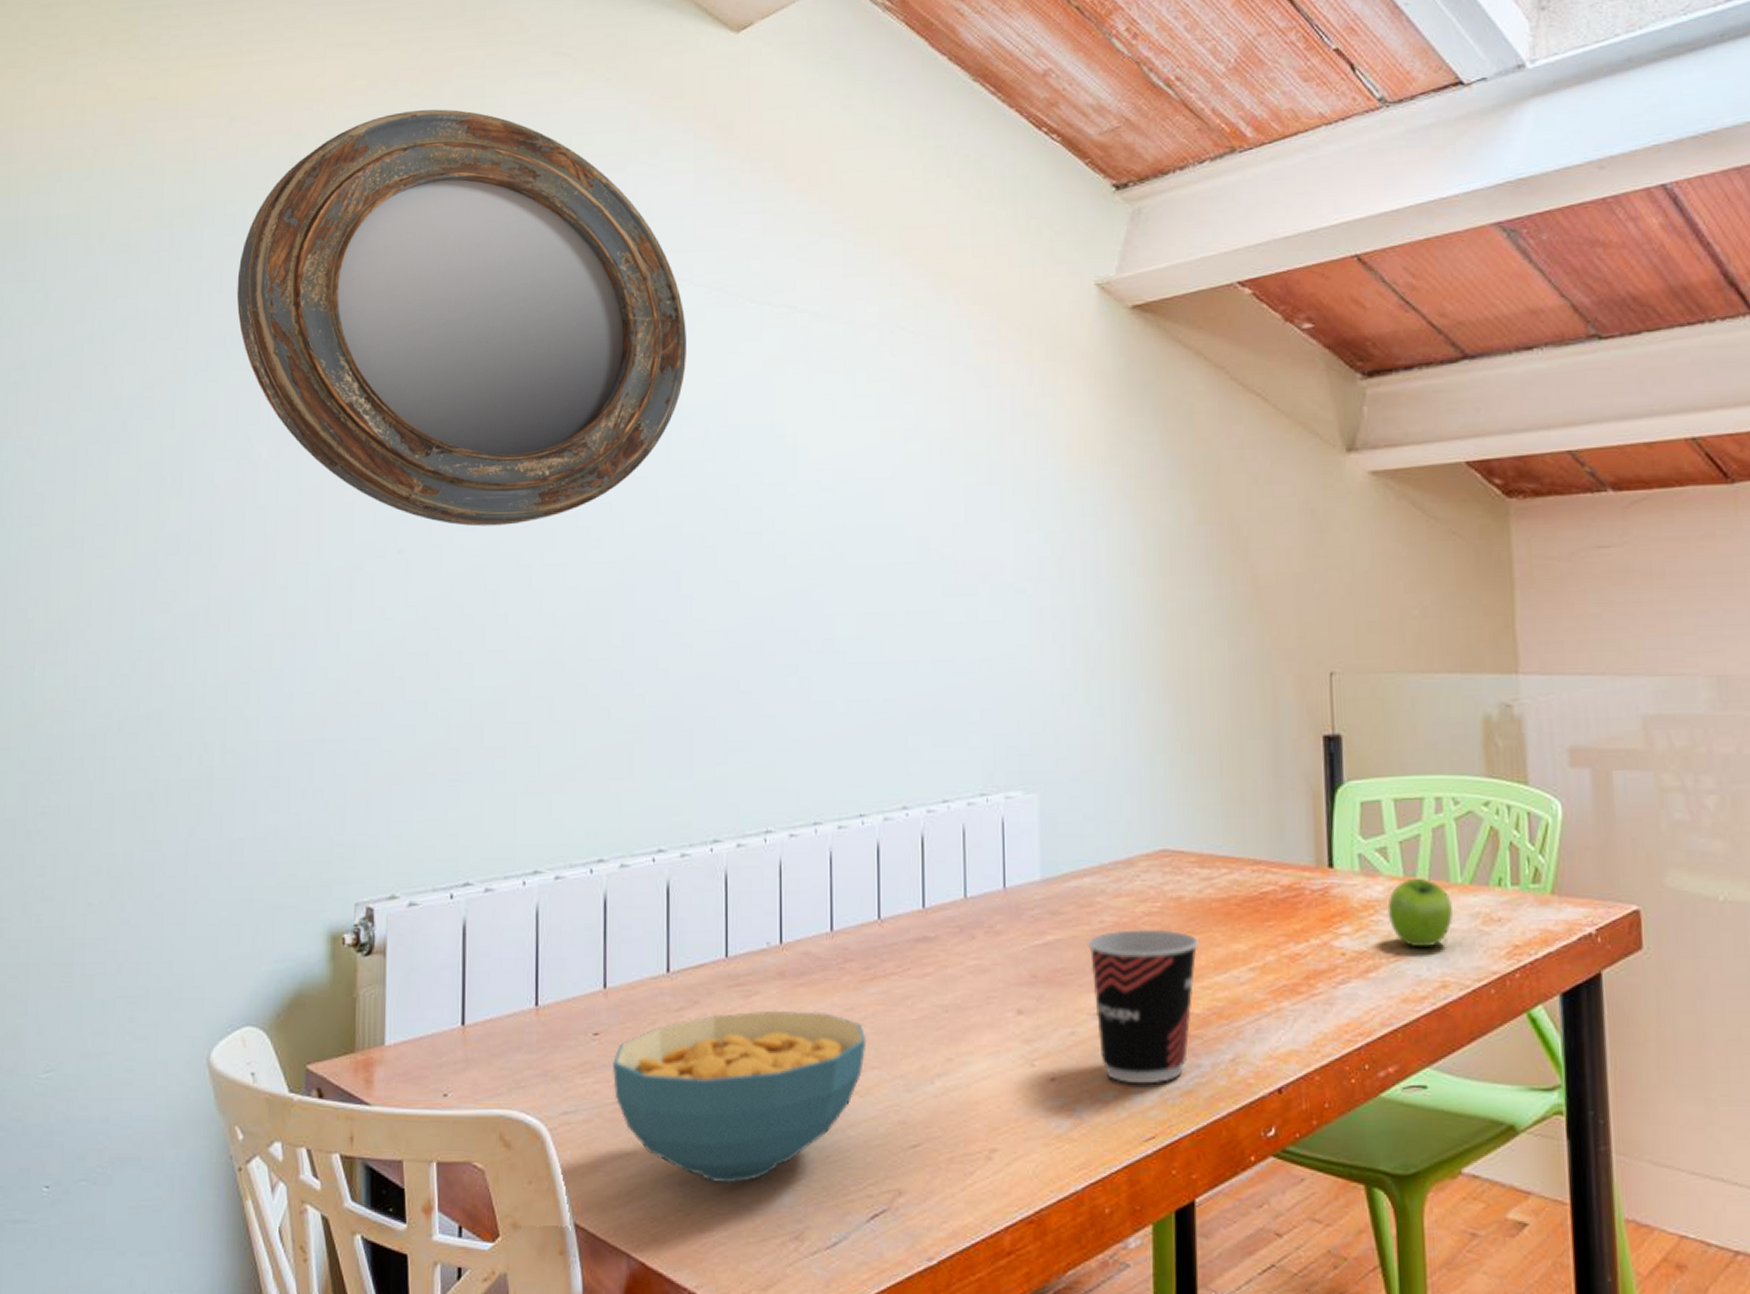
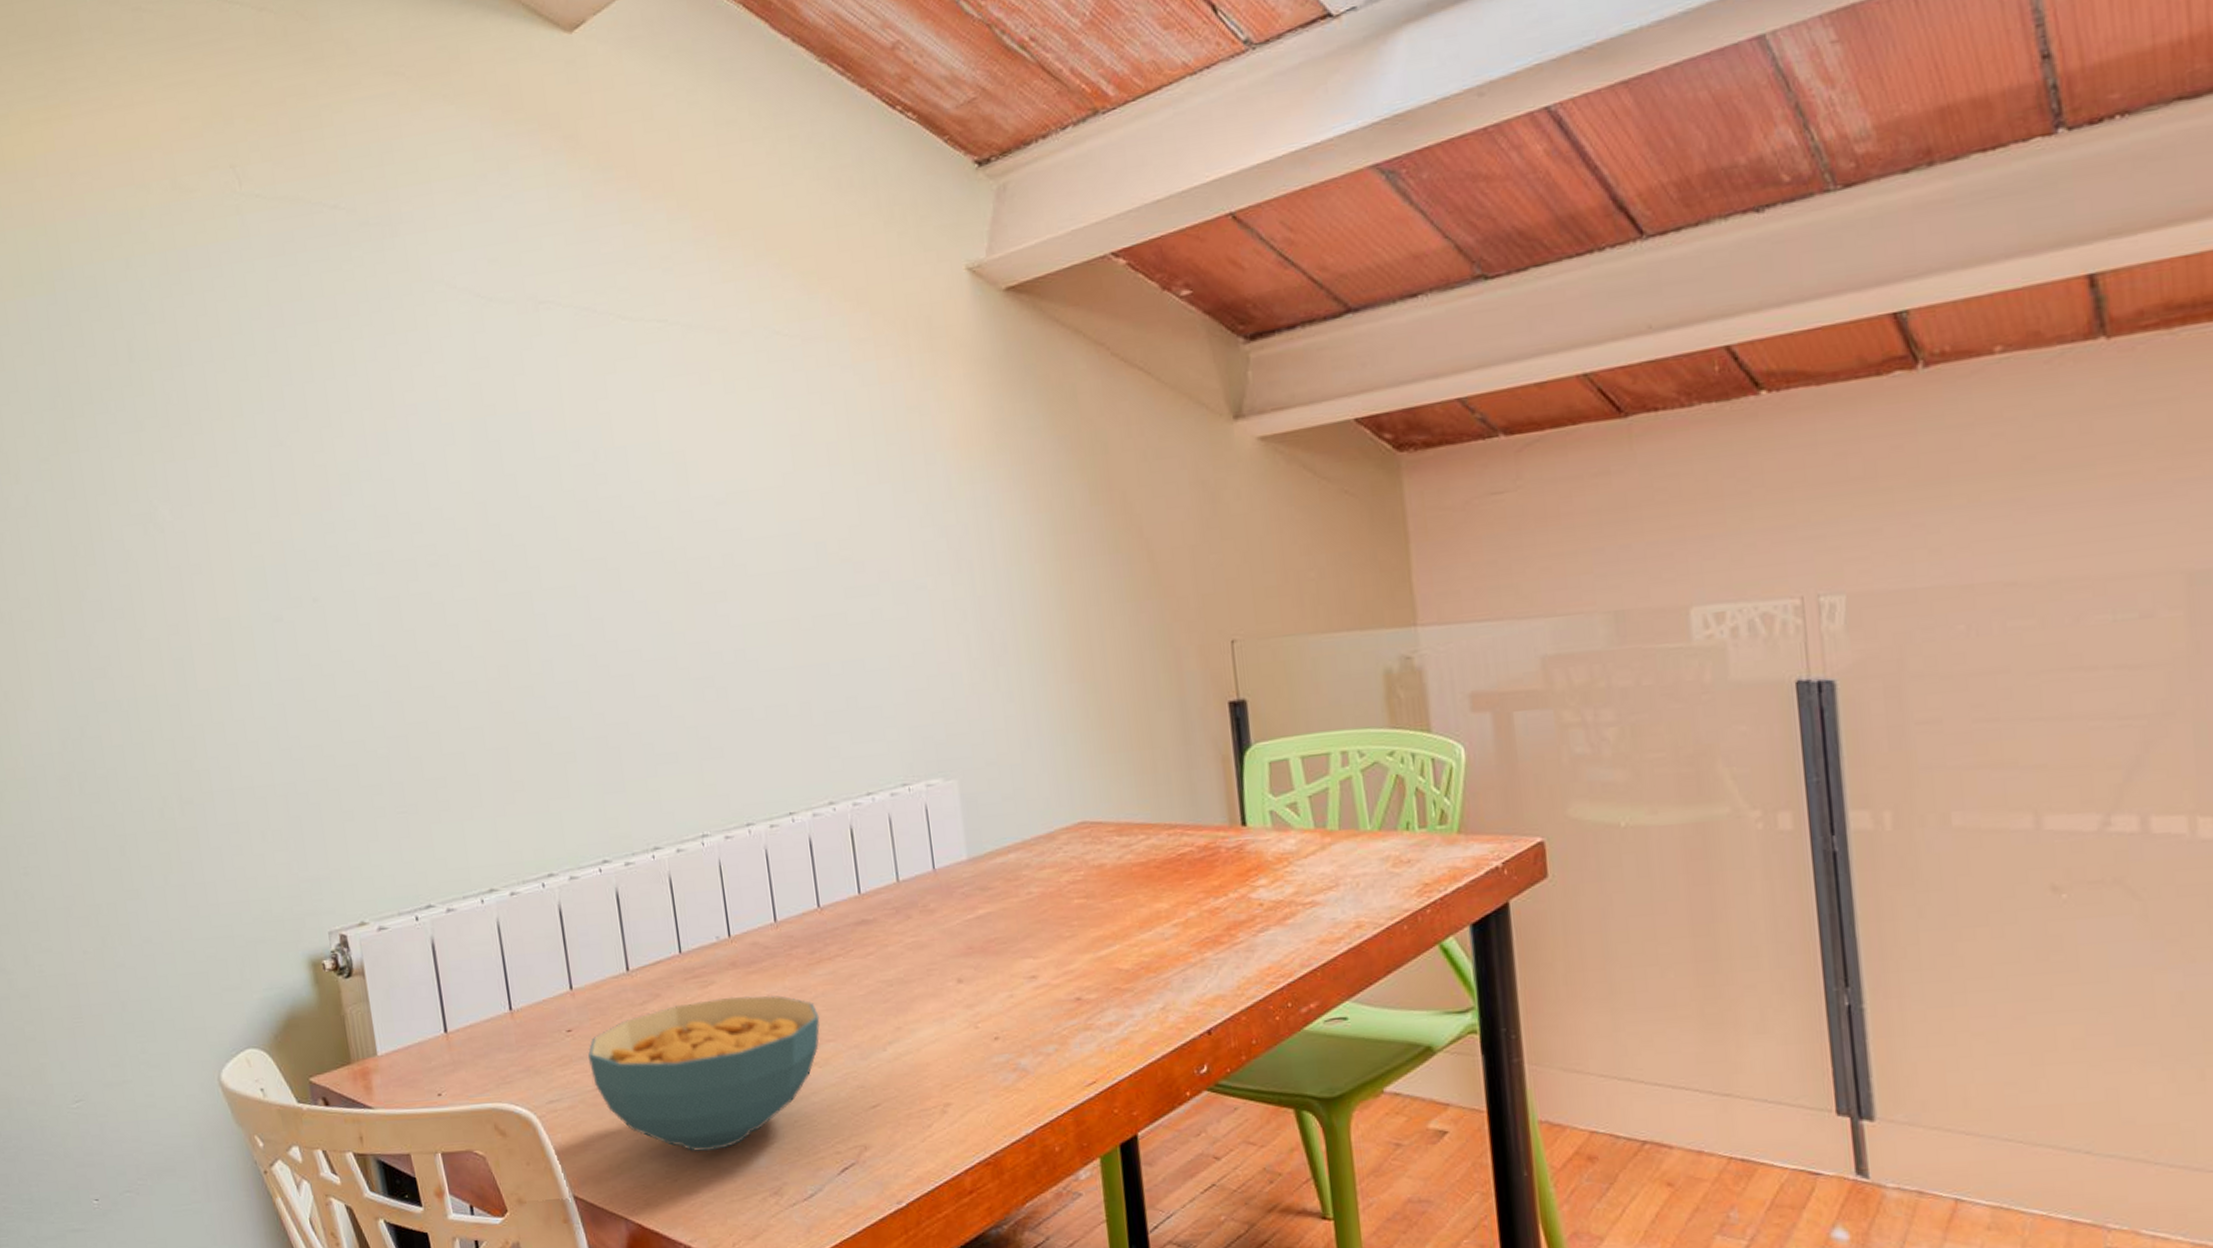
home mirror: present [236,109,686,527] -> none [108,144,566,570]
cup: present [1087,929,1199,1083] -> none [1017,895,1123,1036]
fruit: present [1387,879,1454,948] -> none [1300,829,1365,894]

